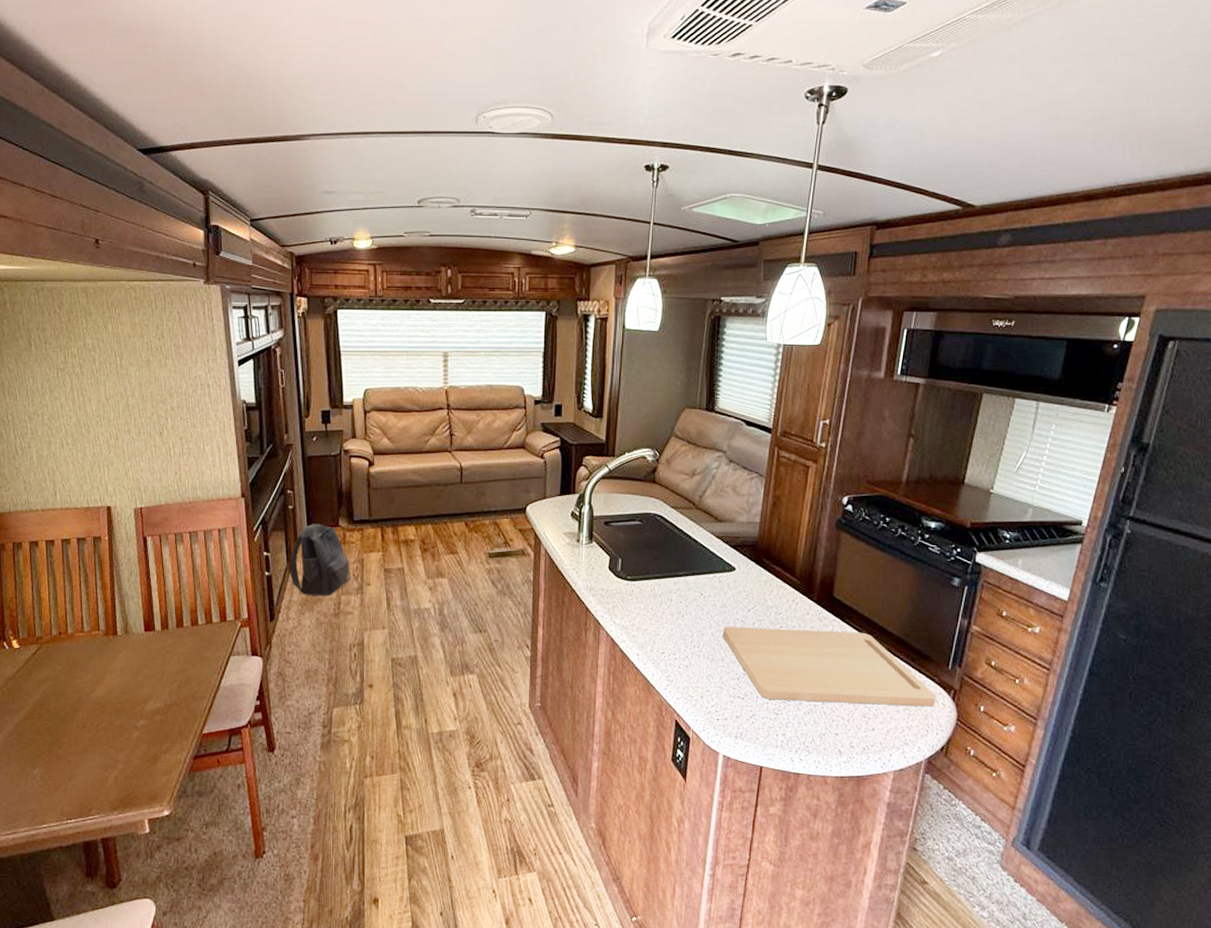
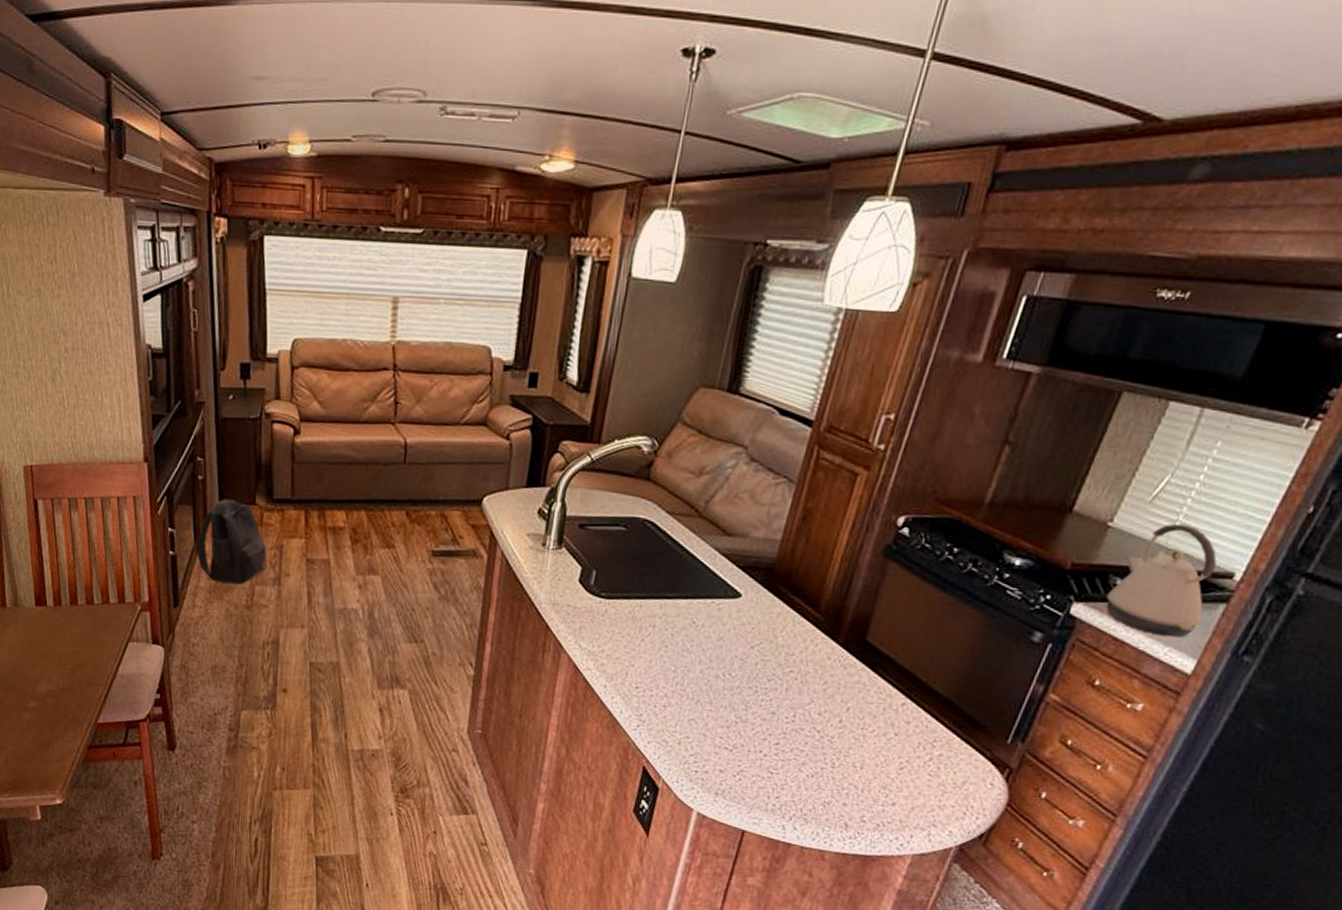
cutting board: present [723,626,936,707] -> none [714,664,984,786]
kettle: none [999,487,1068,573] -> present [1105,524,1217,638]

